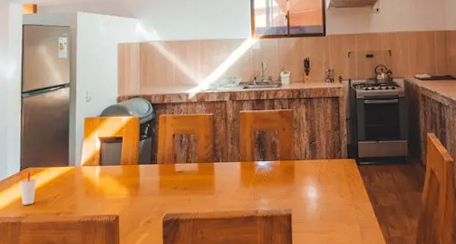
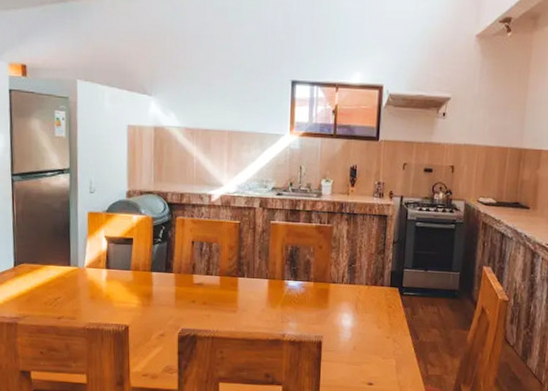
cup: present [20,171,37,205] -> none [14,268,34,305]

